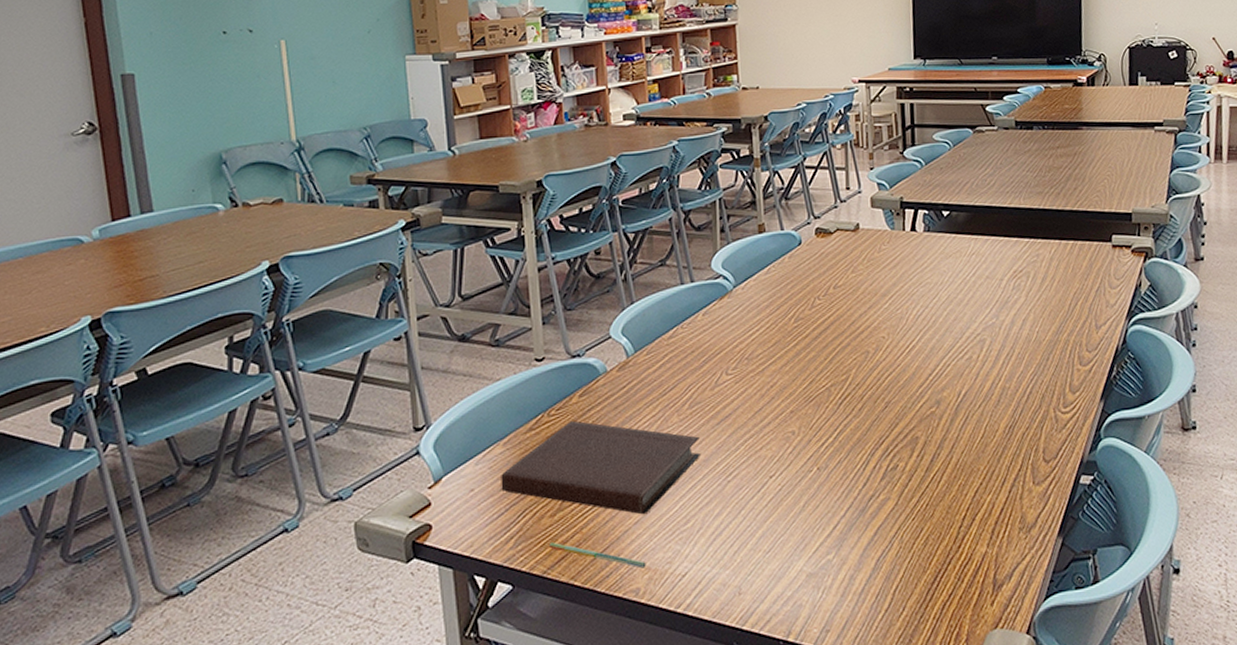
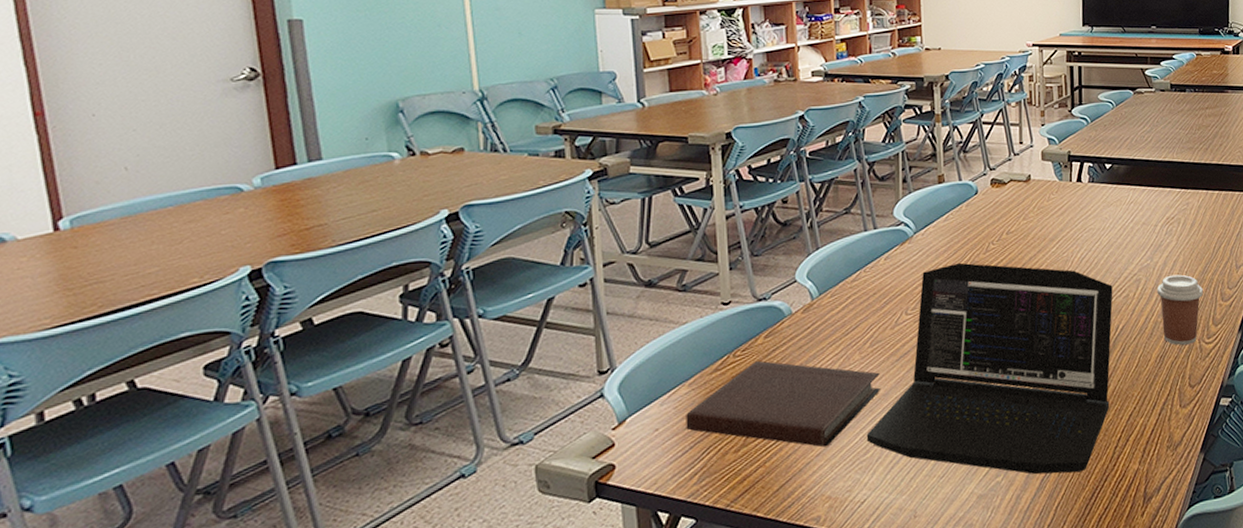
pen: present [548,543,646,569] -> none [732,477,827,498]
laptop: none [686,319,954,554] -> present [866,262,1113,475]
coffee cup: none [1003,335,1059,414] -> present [1156,274,1204,345]

